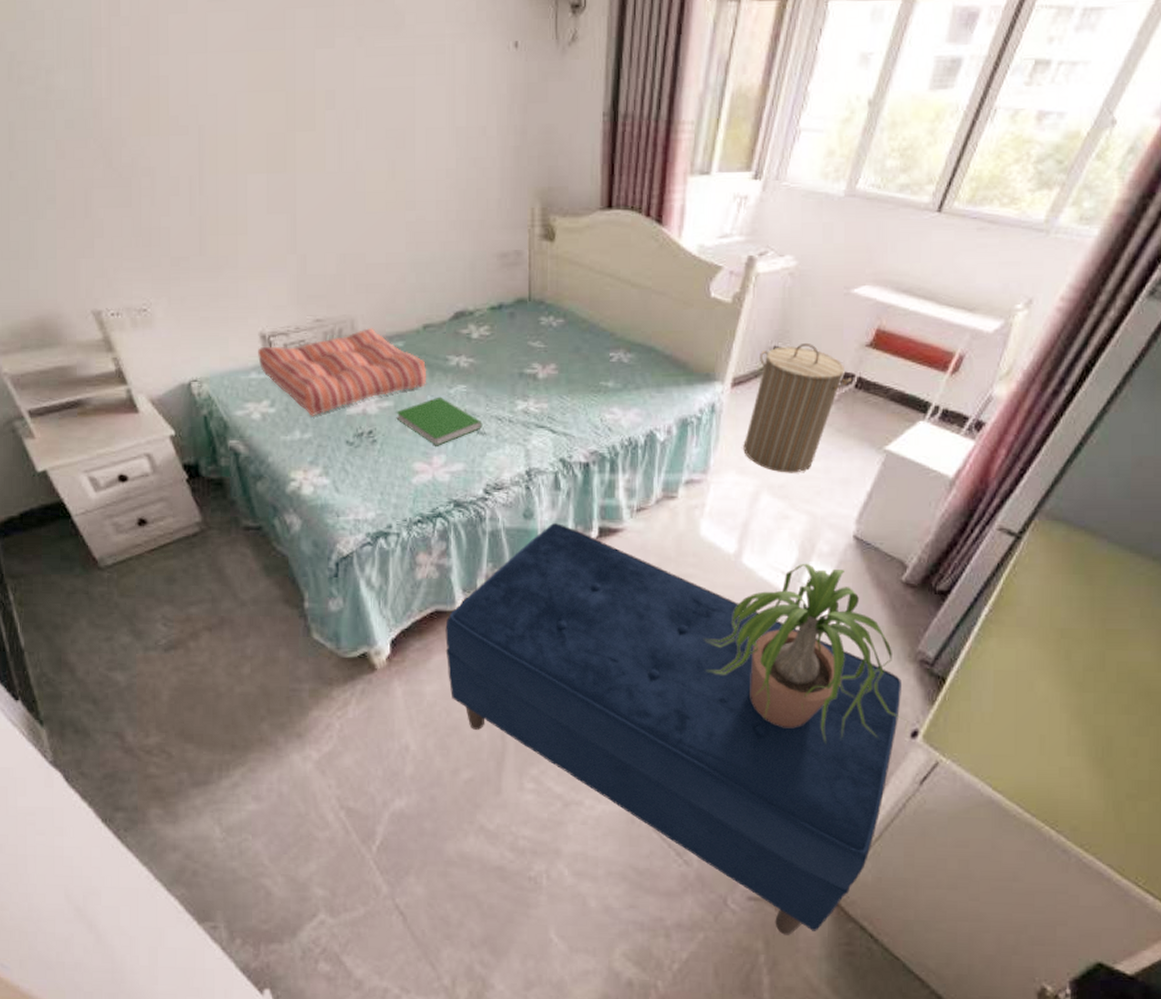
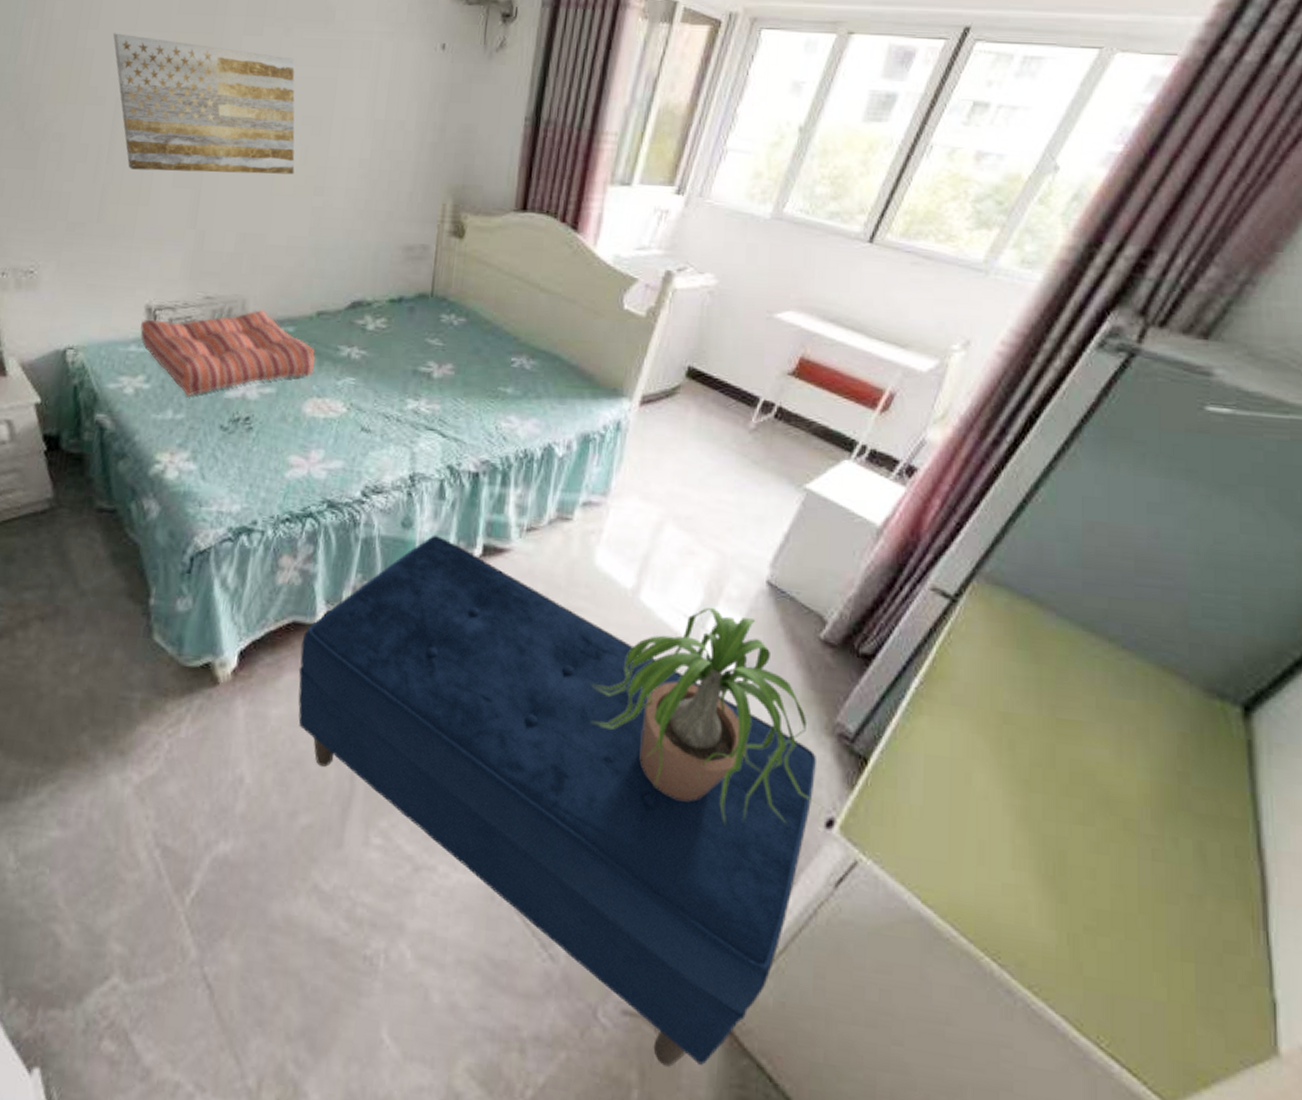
wall art: none [184,57,384,199] -> present [113,33,295,175]
hardcover book: present [396,396,483,446] -> none [276,387,369,440]
laundry hamper: present [743,342,853,473] -> none [649,365,772,505]

